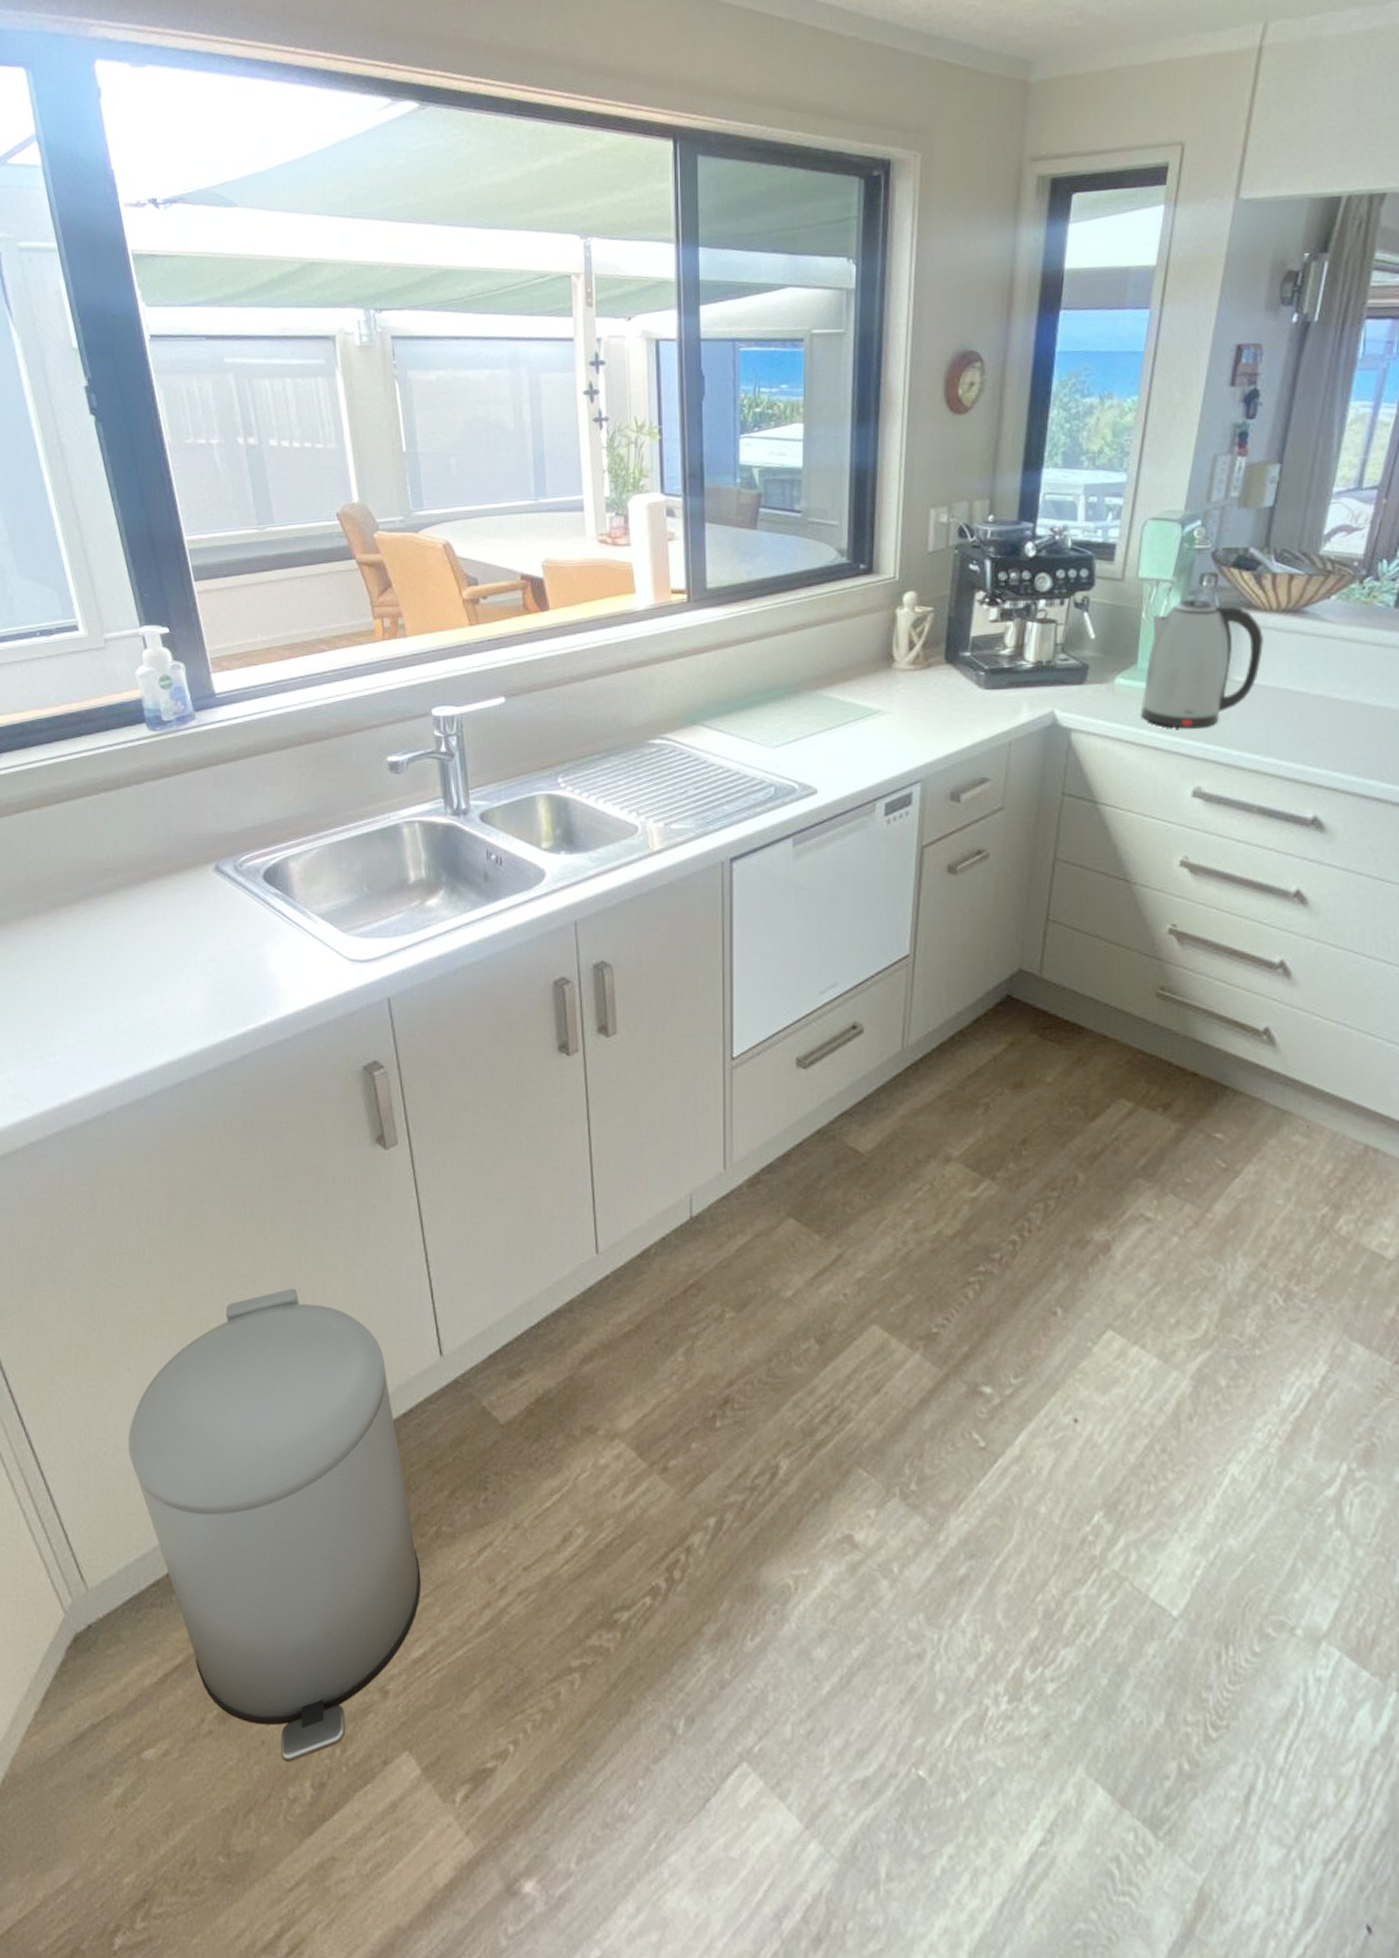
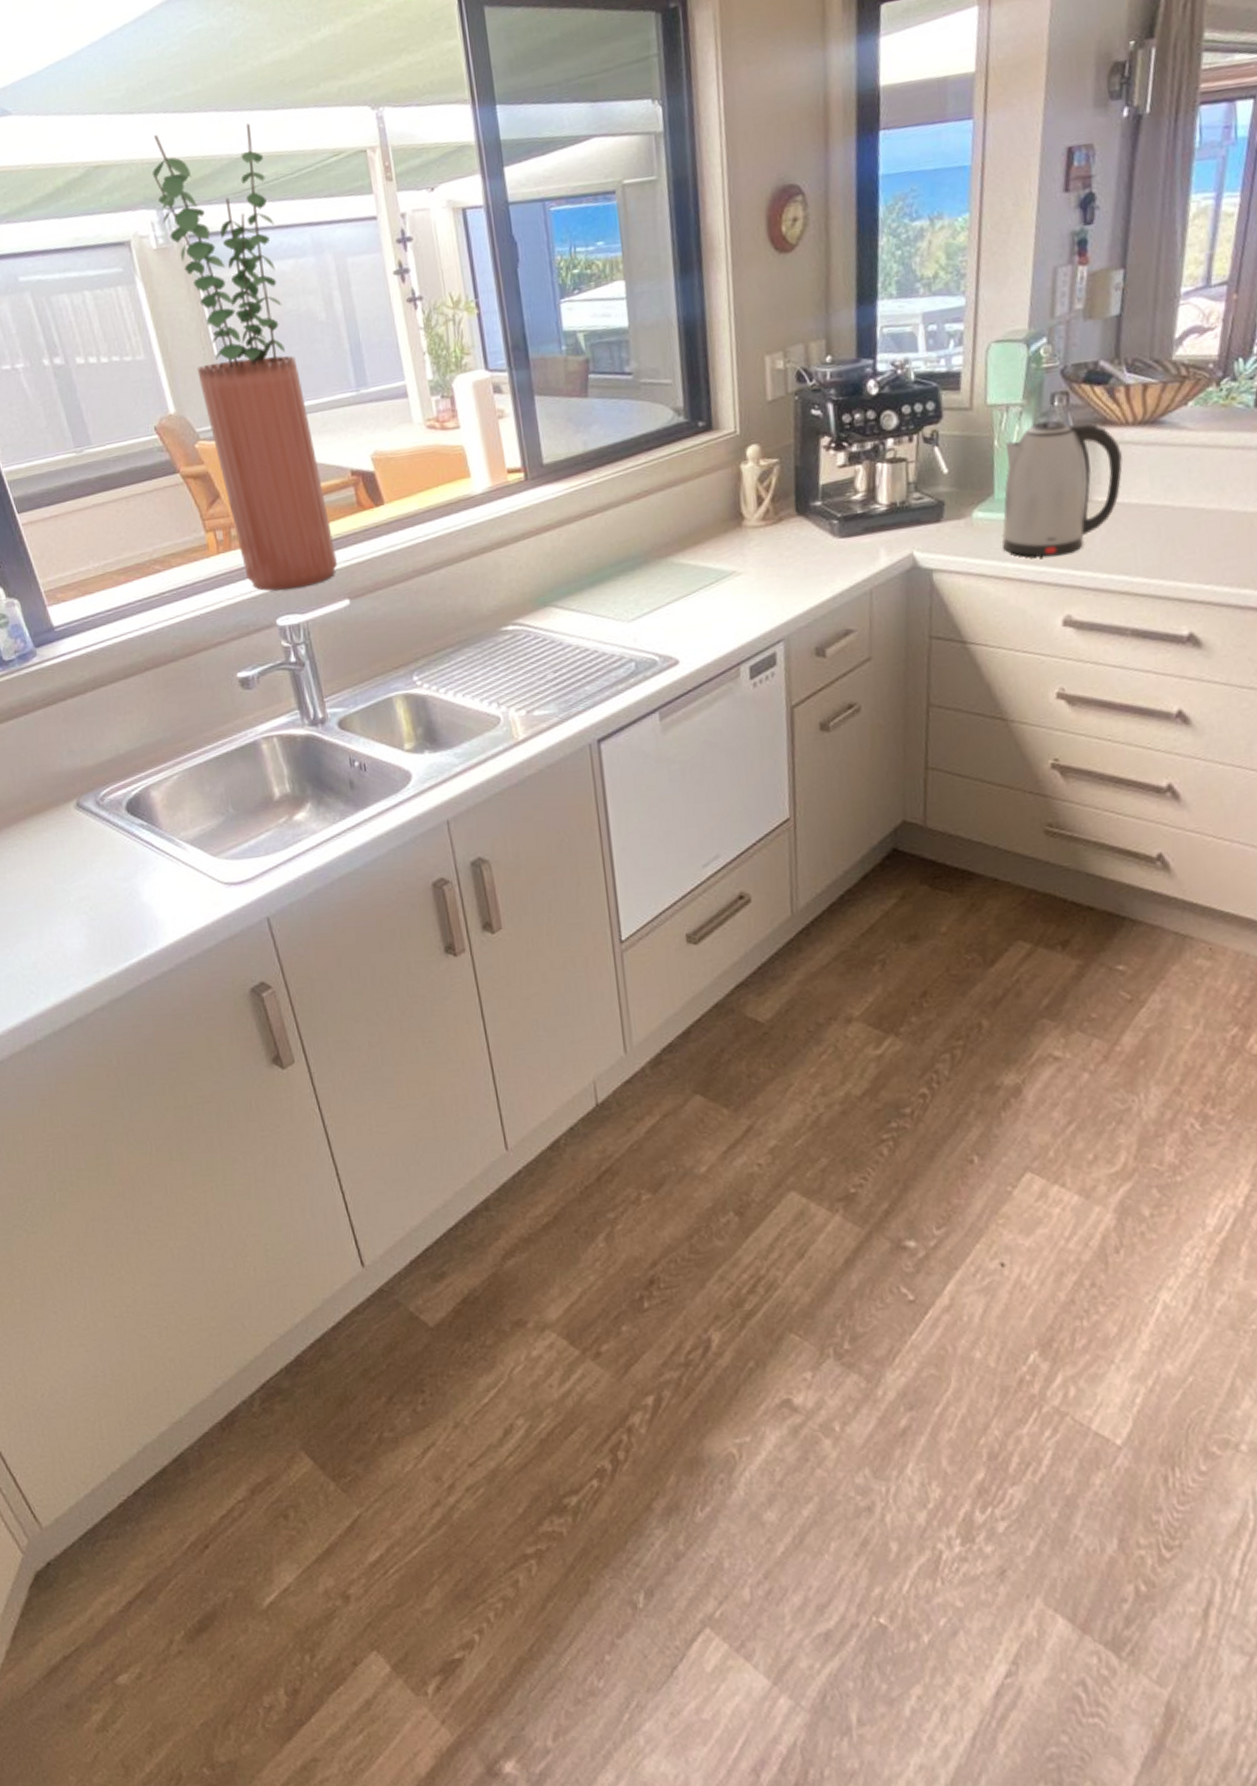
pedal bin: present [128,1288,421,1763] -> none [62,1215,370,1674]
vase: none [364,238,497,681] -> present [151,123,337,591]

